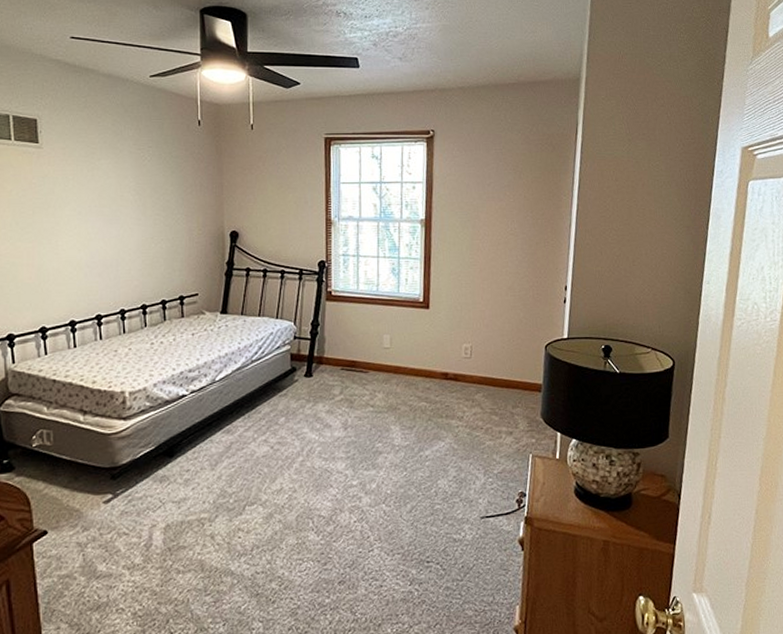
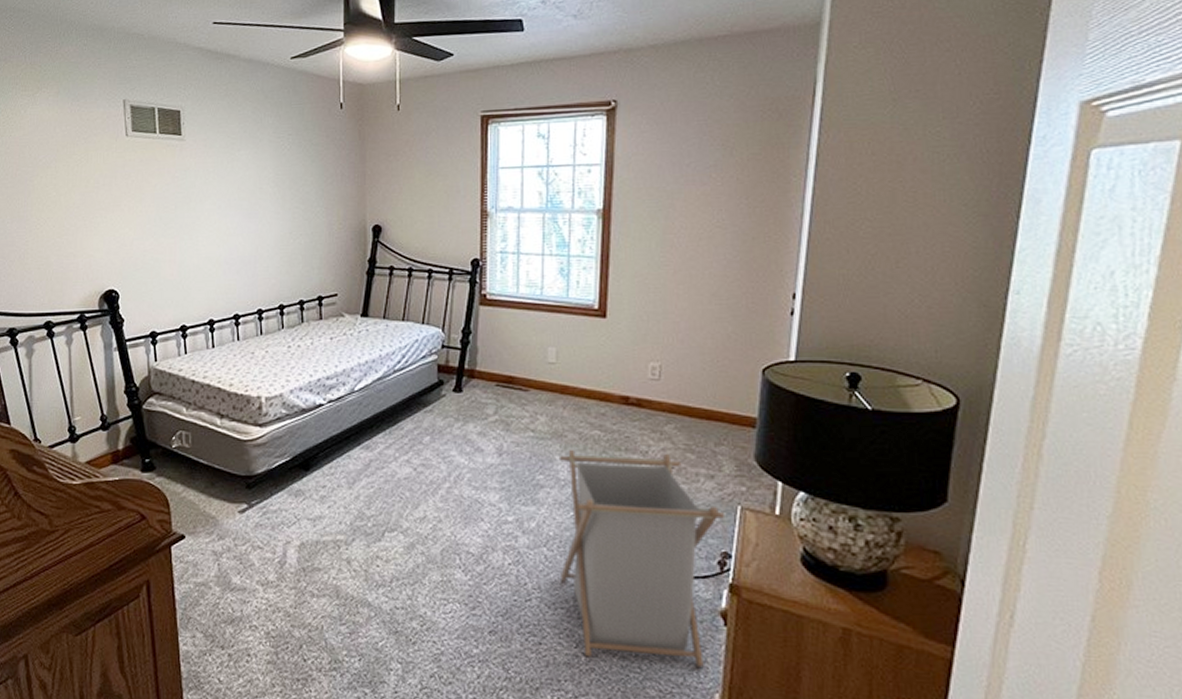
laundry basket: none [393,418,520,592] -> present [558,449,724,667]

